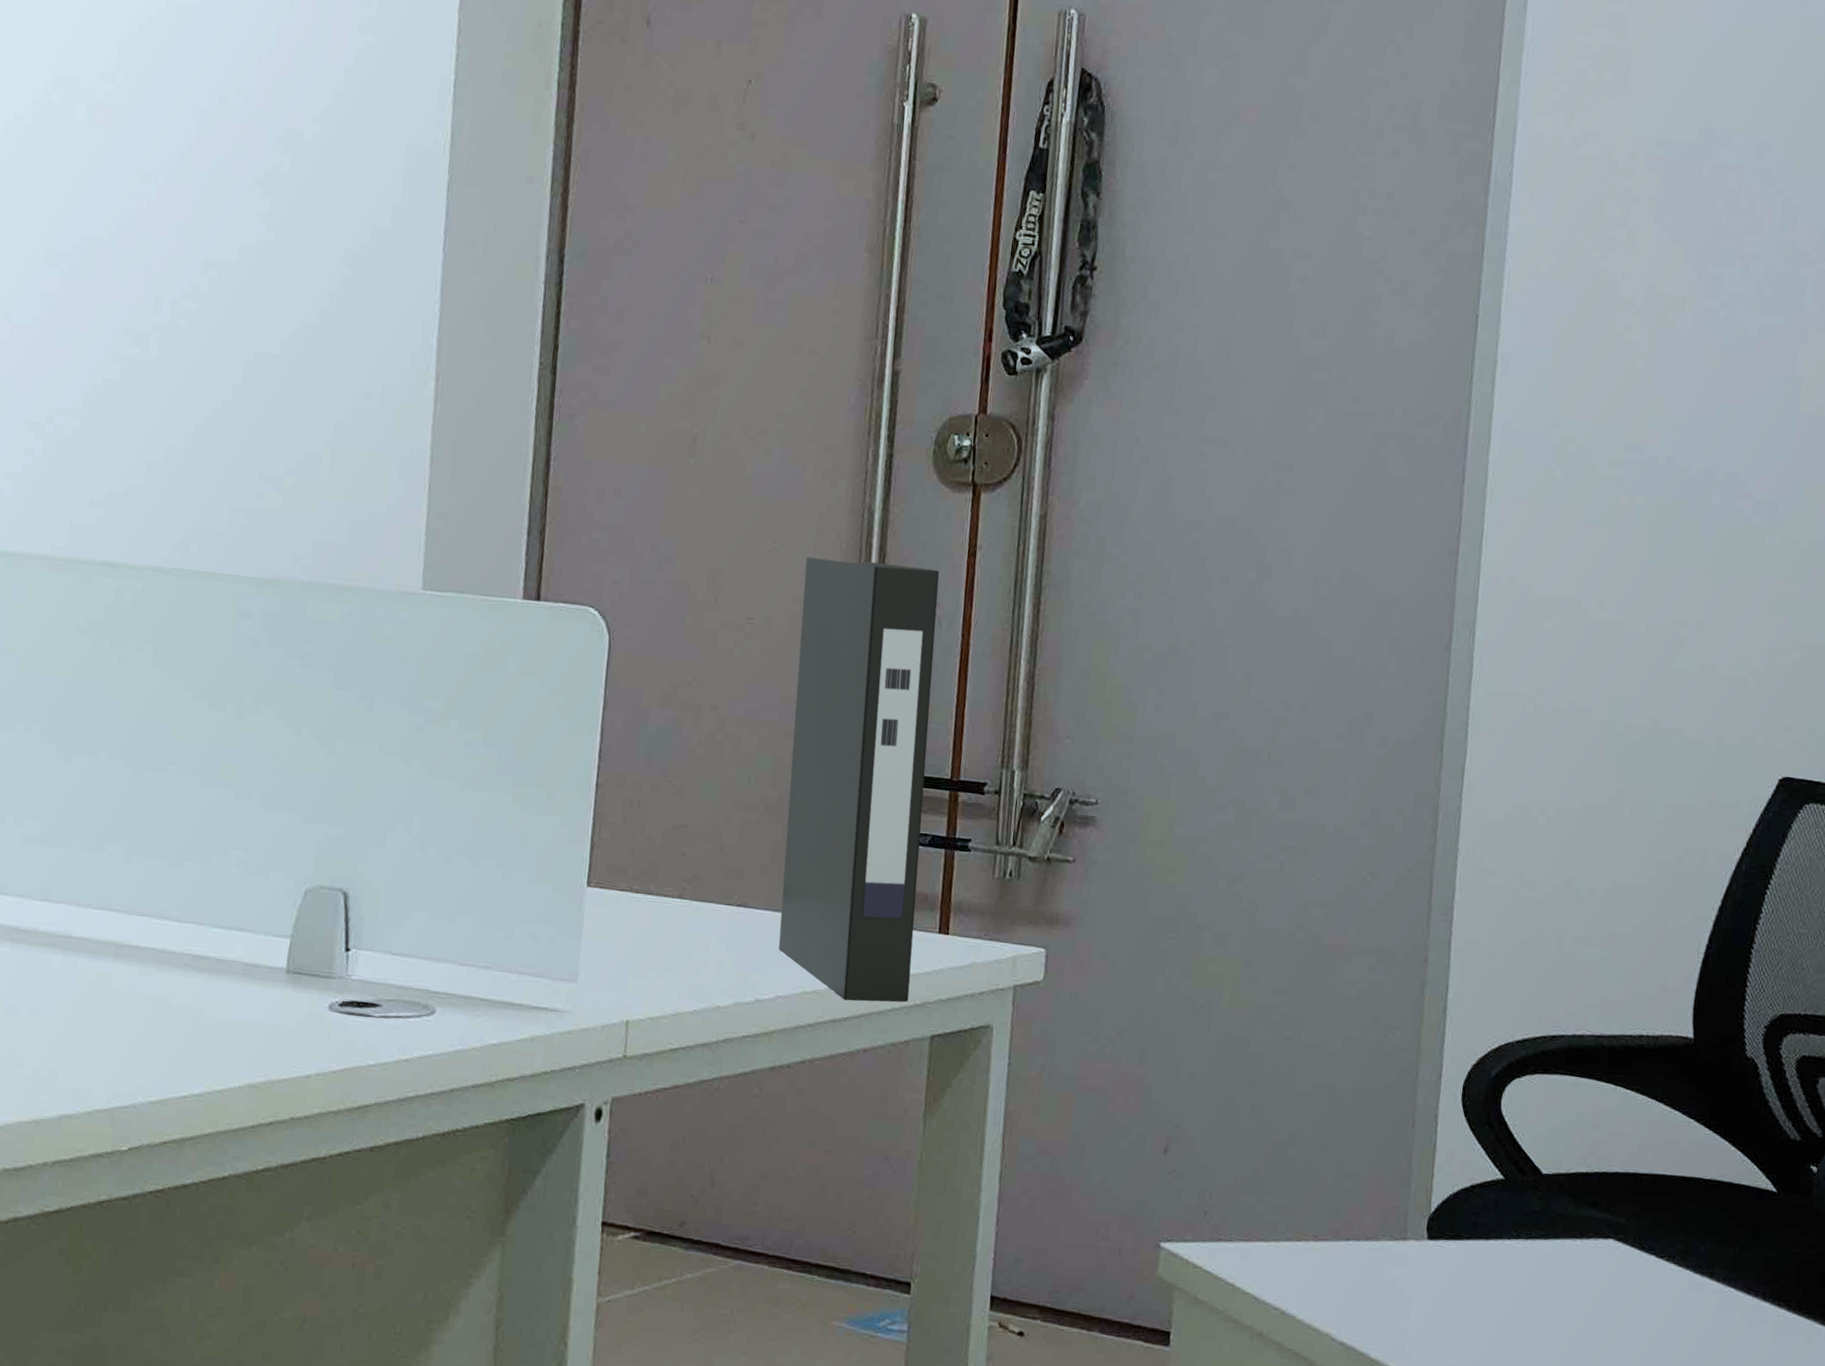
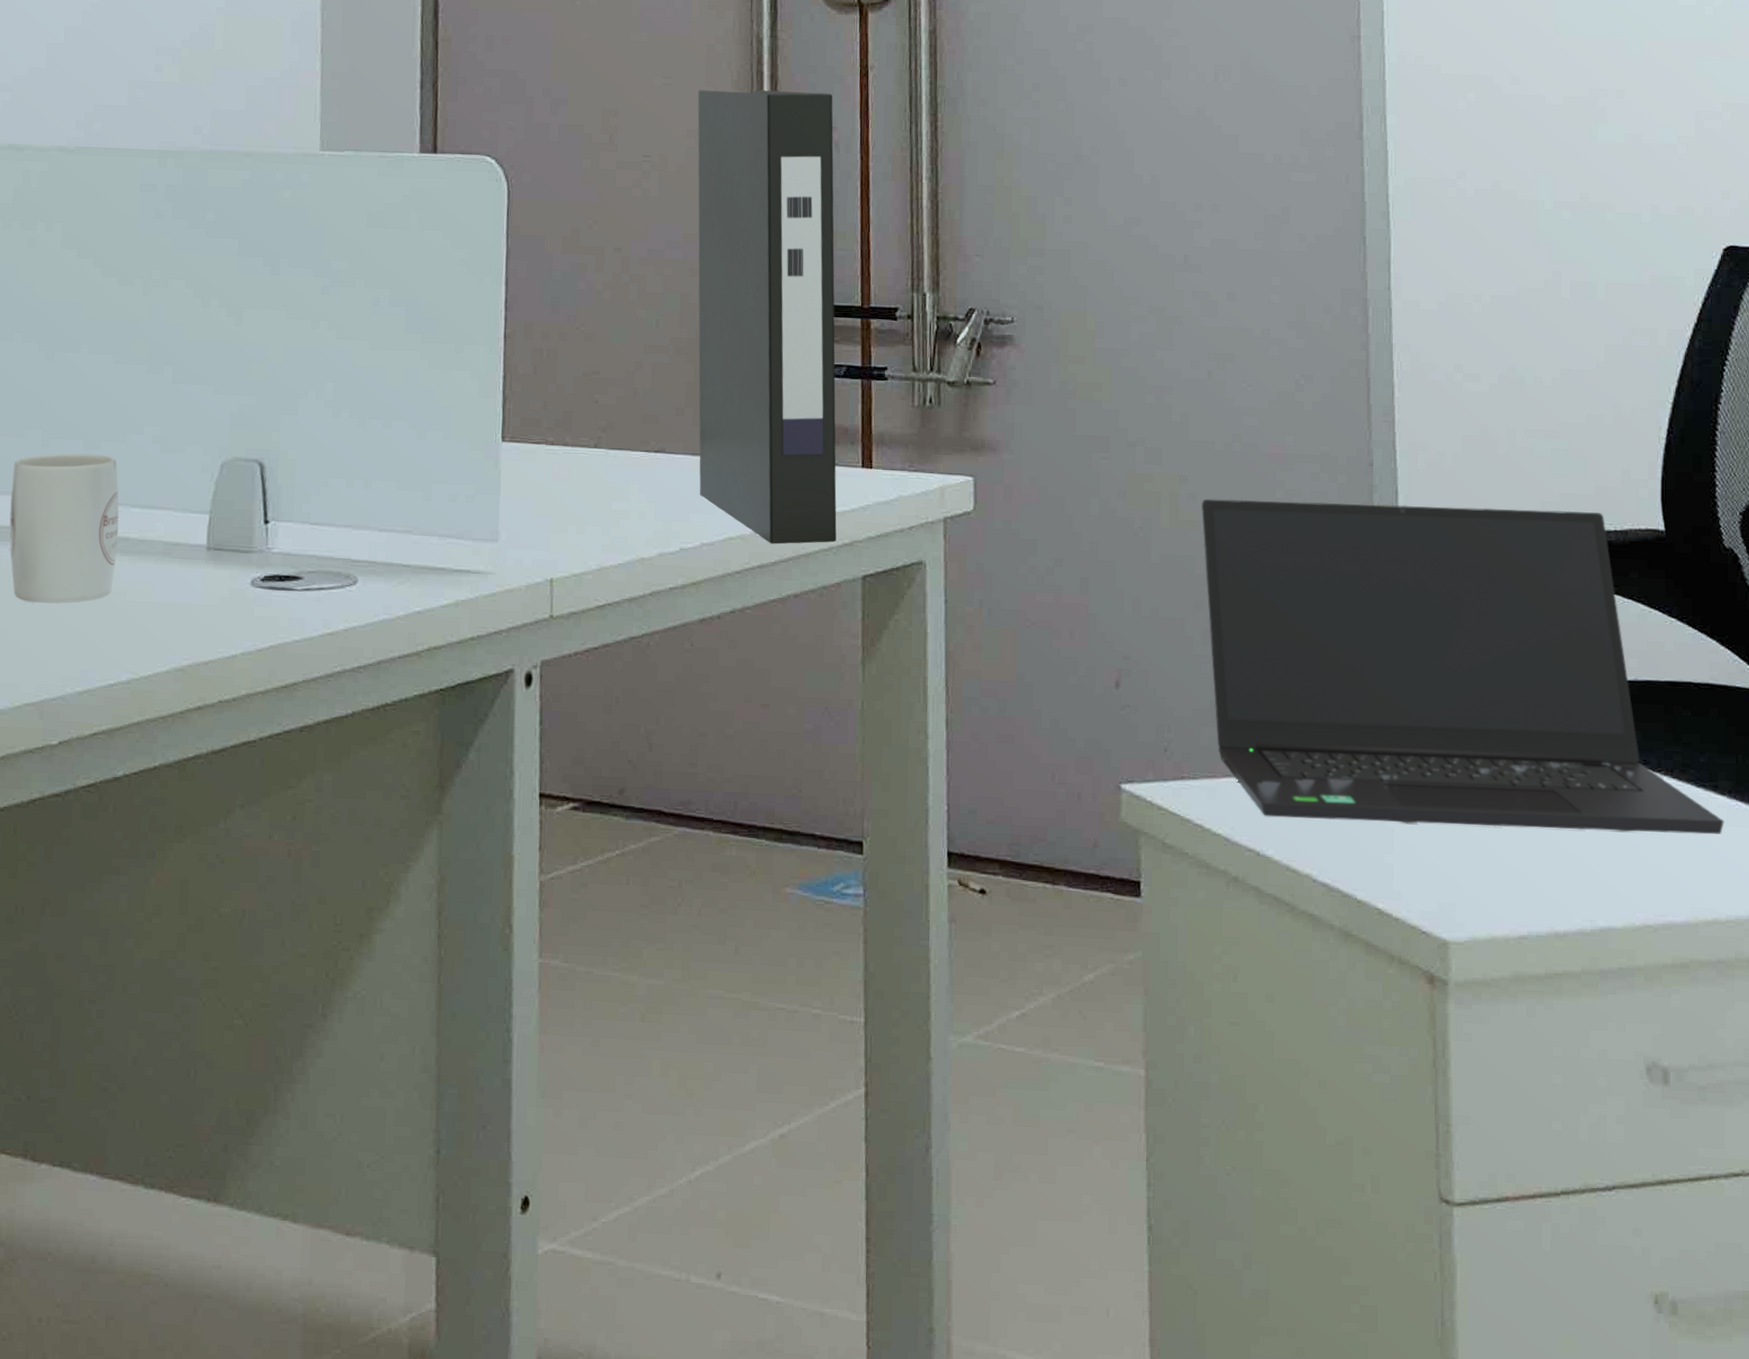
mug: none [86,870,200,1017] -> present [9,453,119,604]
laptop: none [1254,983,1716,1317] -> present [1200,499,1724,835]

